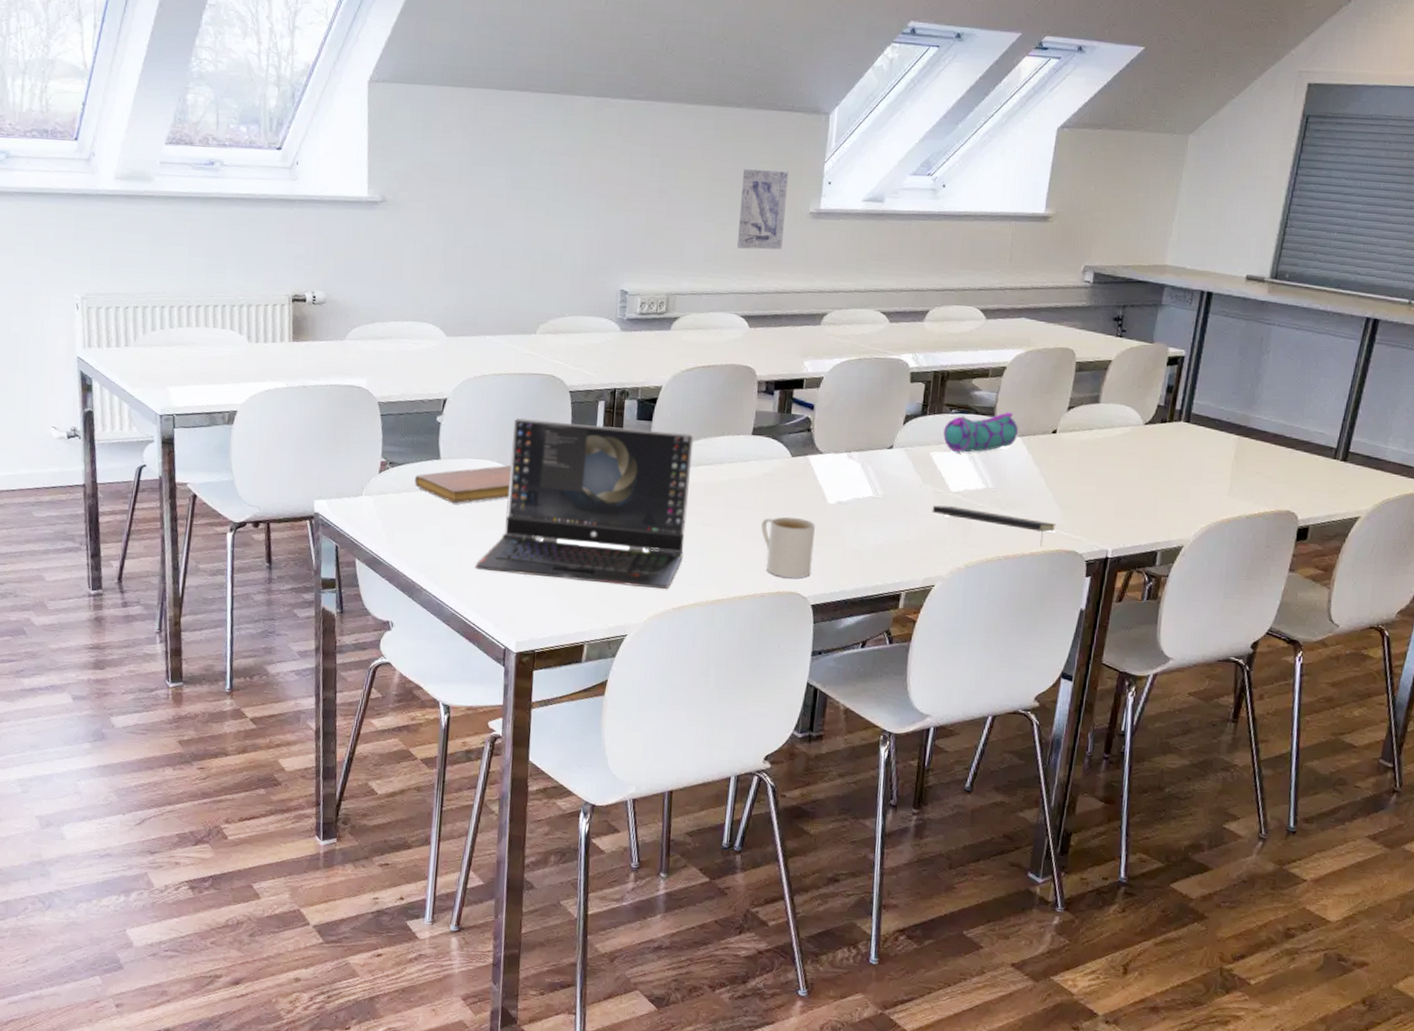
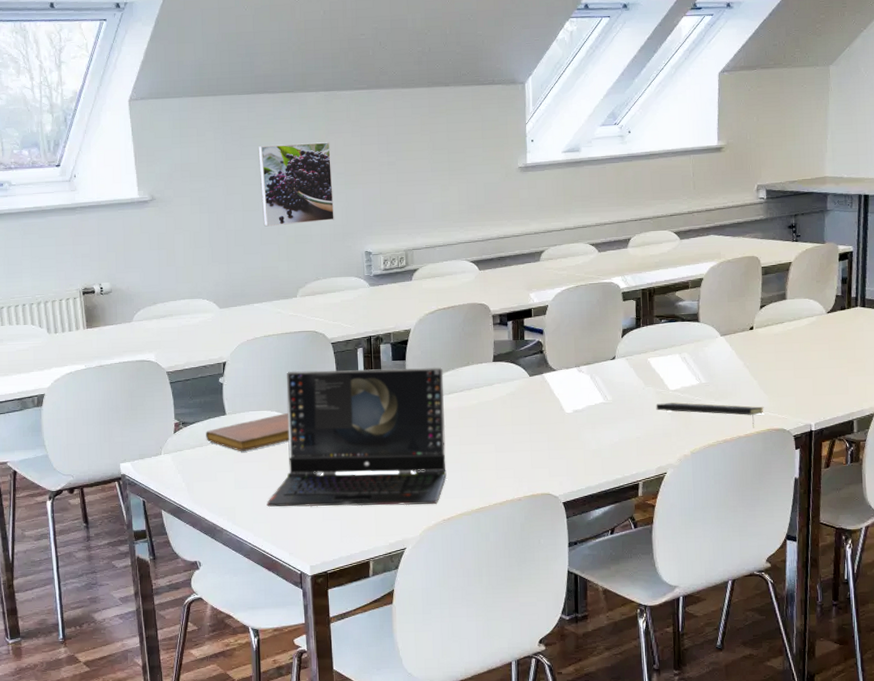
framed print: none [507,152,595,250] -> present [258,142,335,227]
wall art: present [737,168,790,250] -> none [458,134,499,204]
mug: present [761,516,815,578] -> none [511,428,559,481]
pencil case: present [943,412,1018,453] -> none [657,316,720,357]

